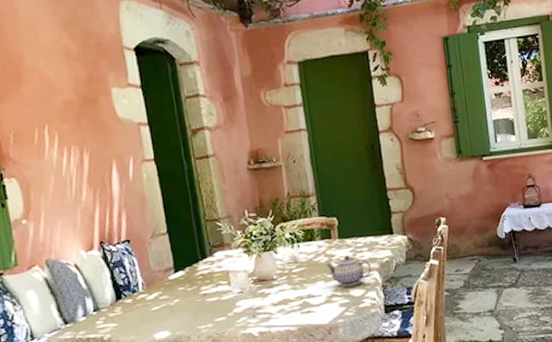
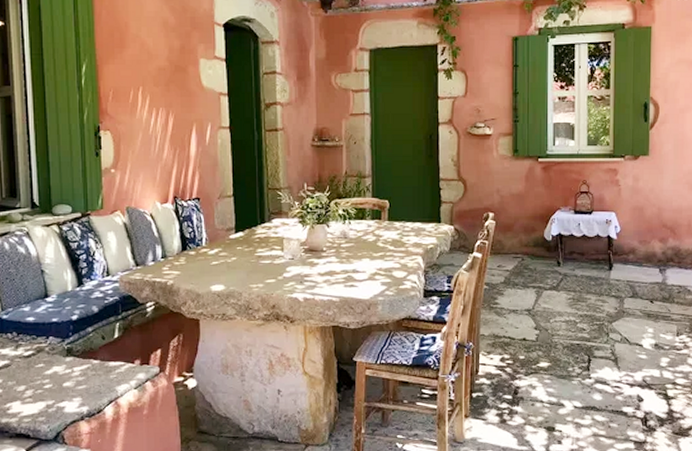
teapot: present [326,256,372,287] -> none [373,238,416,267]

